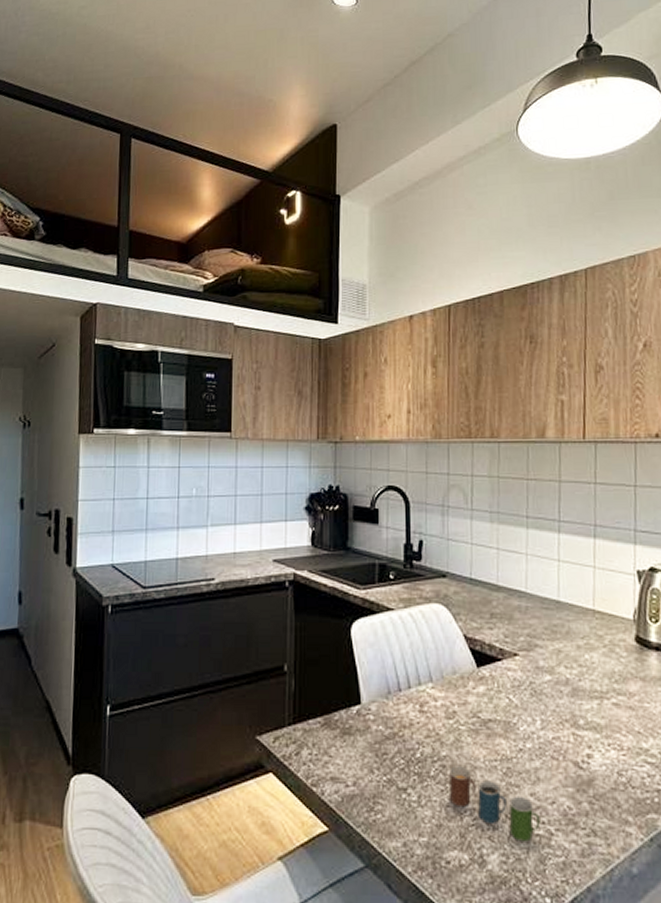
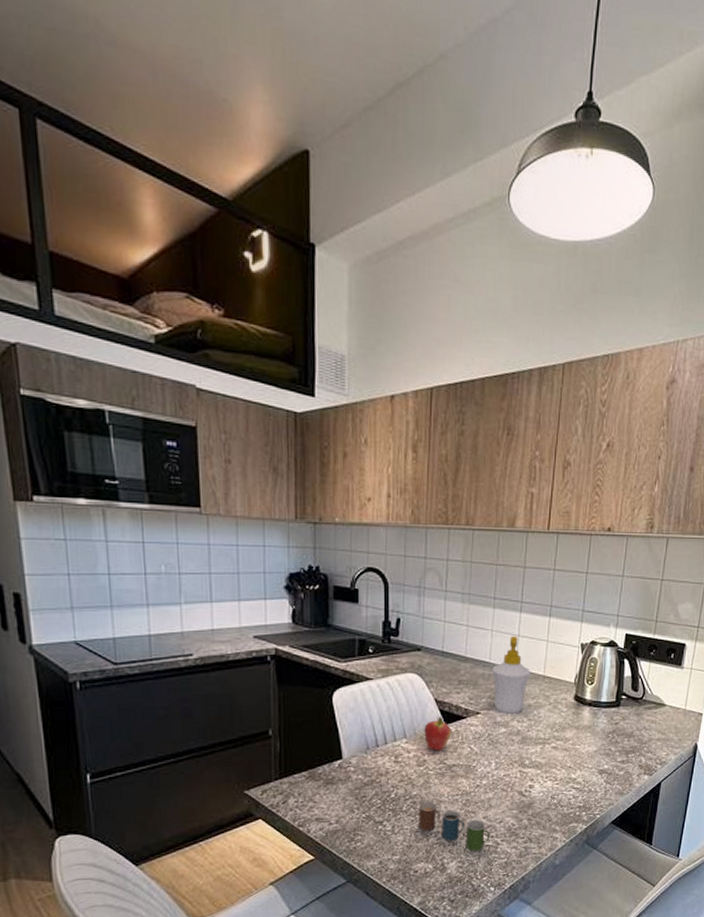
fruit: none [453,656,485,701] -> present [424,716,452,752]
soap bottle: none [528,560,577,657] -> present [491,636,531,714]

